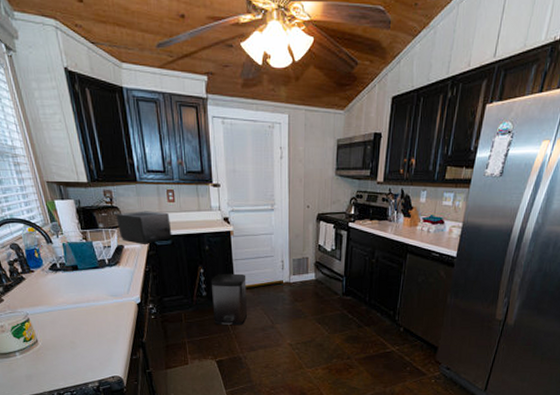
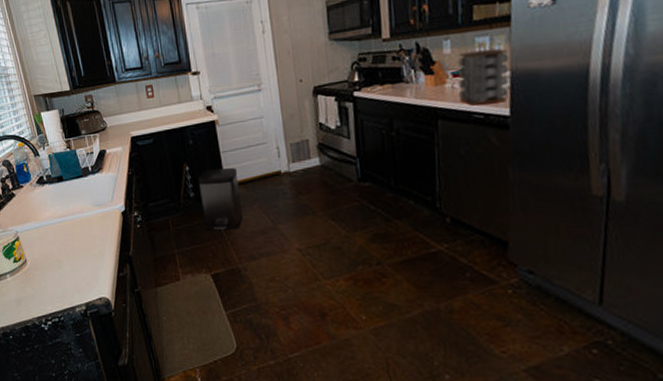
toaster: present [115,211,172,244] -> none [96,109,154,147]
spice rack: none [424,197,464,246] -> present [457,42,509,106]

